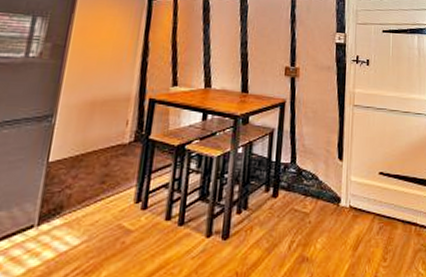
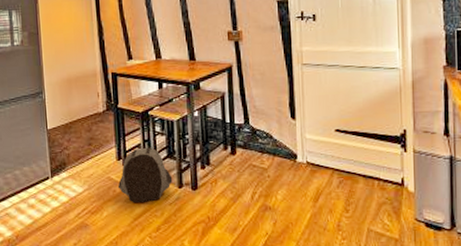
backpack: none [128,187,201,257] -> present [117,147,173,202]

